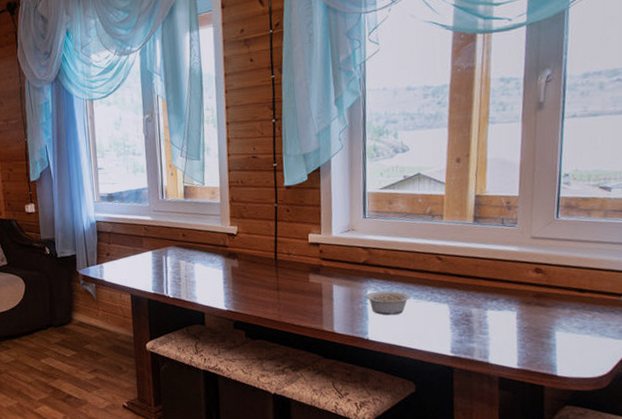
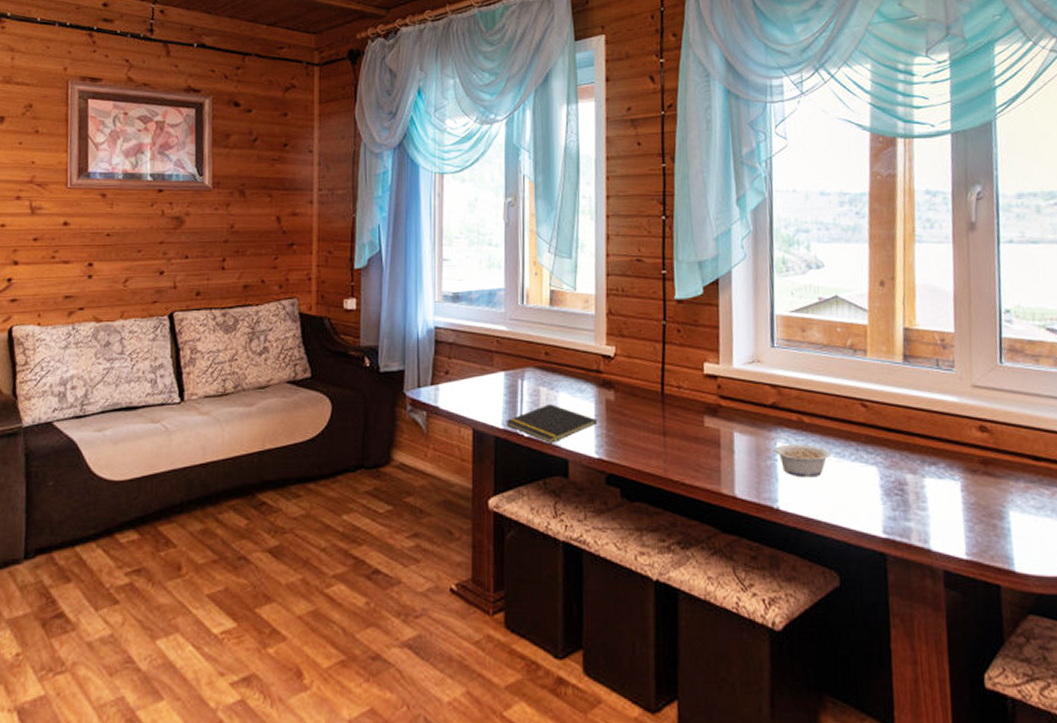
notepad: none [155,272,226,301] -> present [506,404,598,443]

